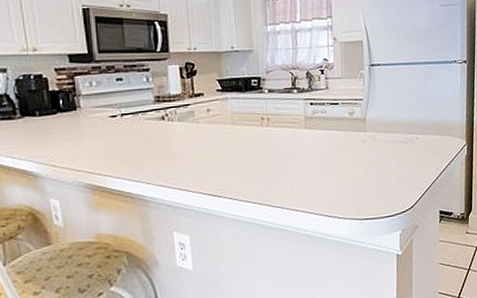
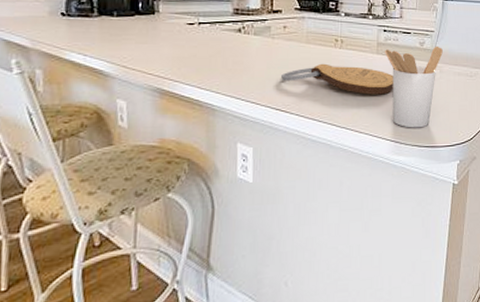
cutting board: none [210,143,326,172] -> present [281,63,393,95]
utensil holder: none [314,114,374,202] -> present [385,46,443,128]

